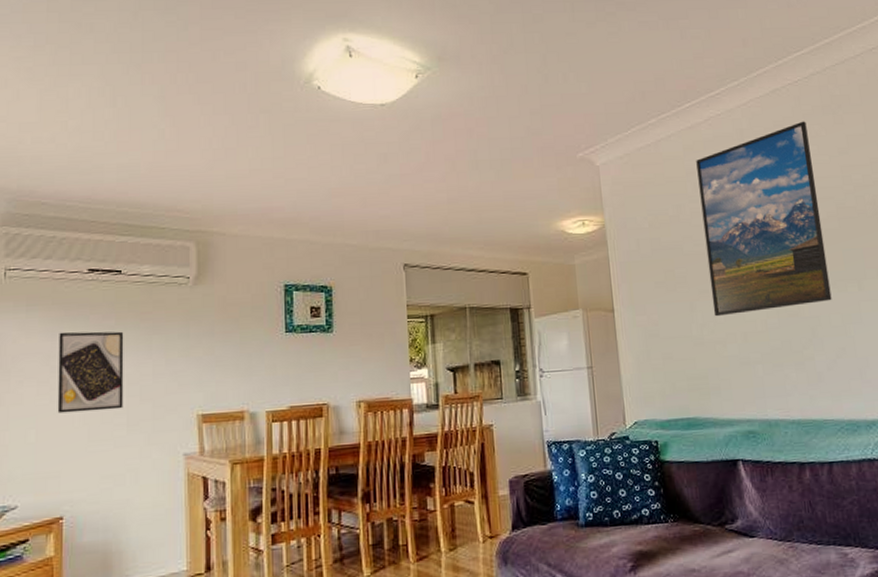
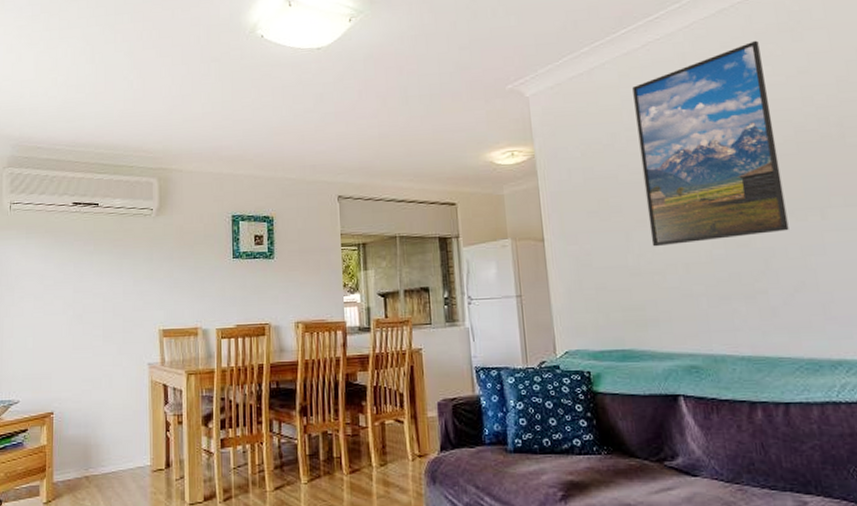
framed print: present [57,331,124,414] -> none [49,256,101,325]

